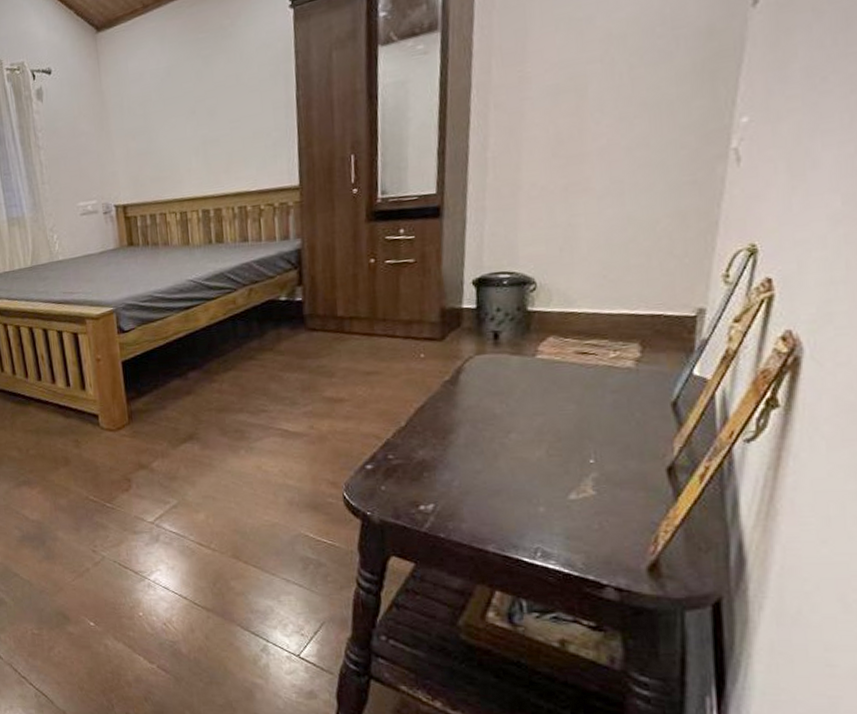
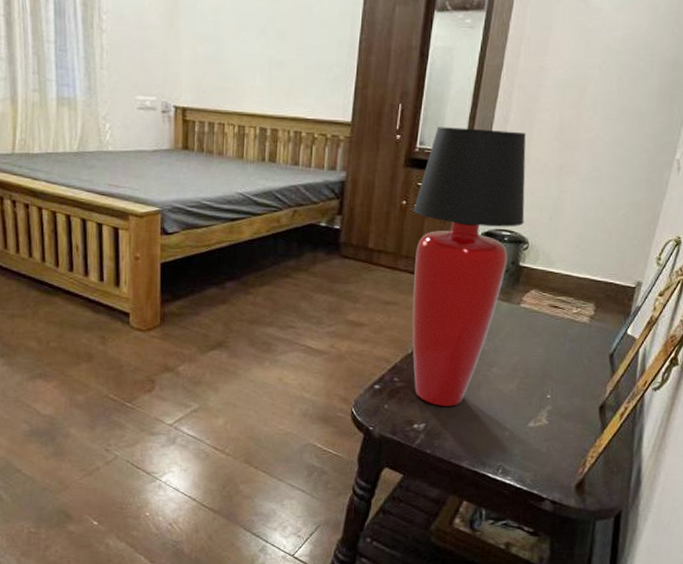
table lamp: none [384,157,526,483] -> present [412,127,526,406]

